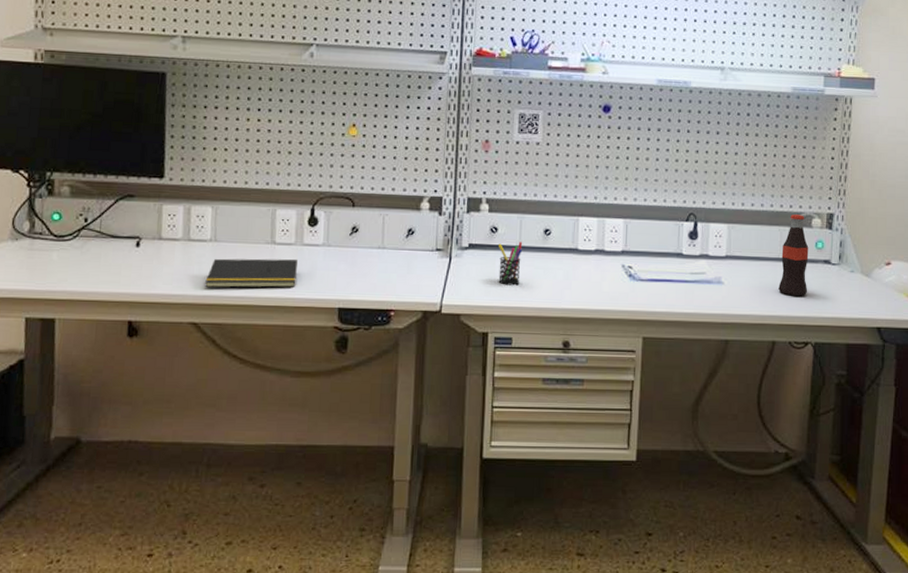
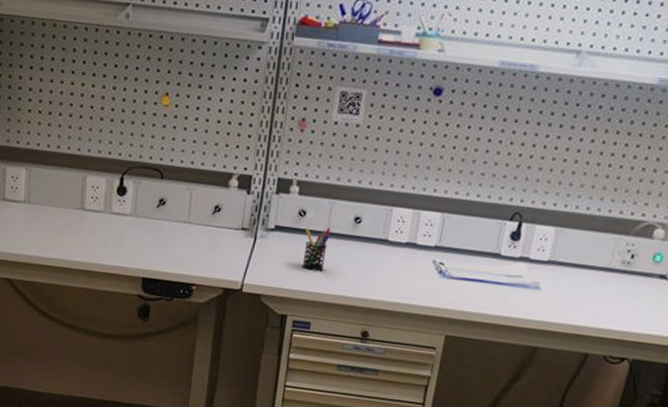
notepad: present [205,258,297,288] -> none [18,220,105,254]
bottle: present [778,214,809,296] -> none [601,222,646,311]

